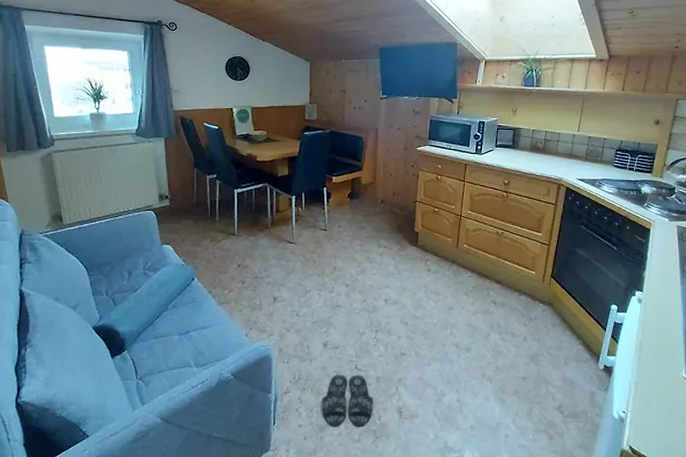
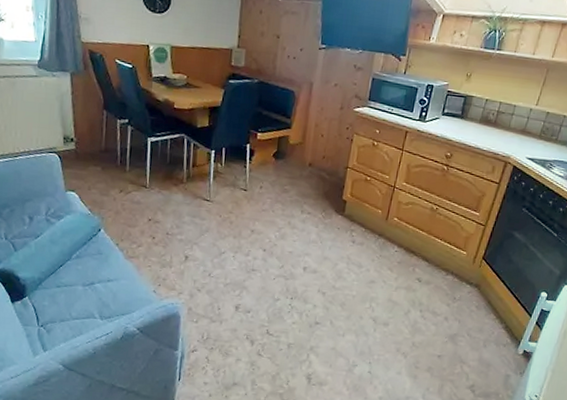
slippers: present [322,374,374,428] -> none [229,337,283,390]

